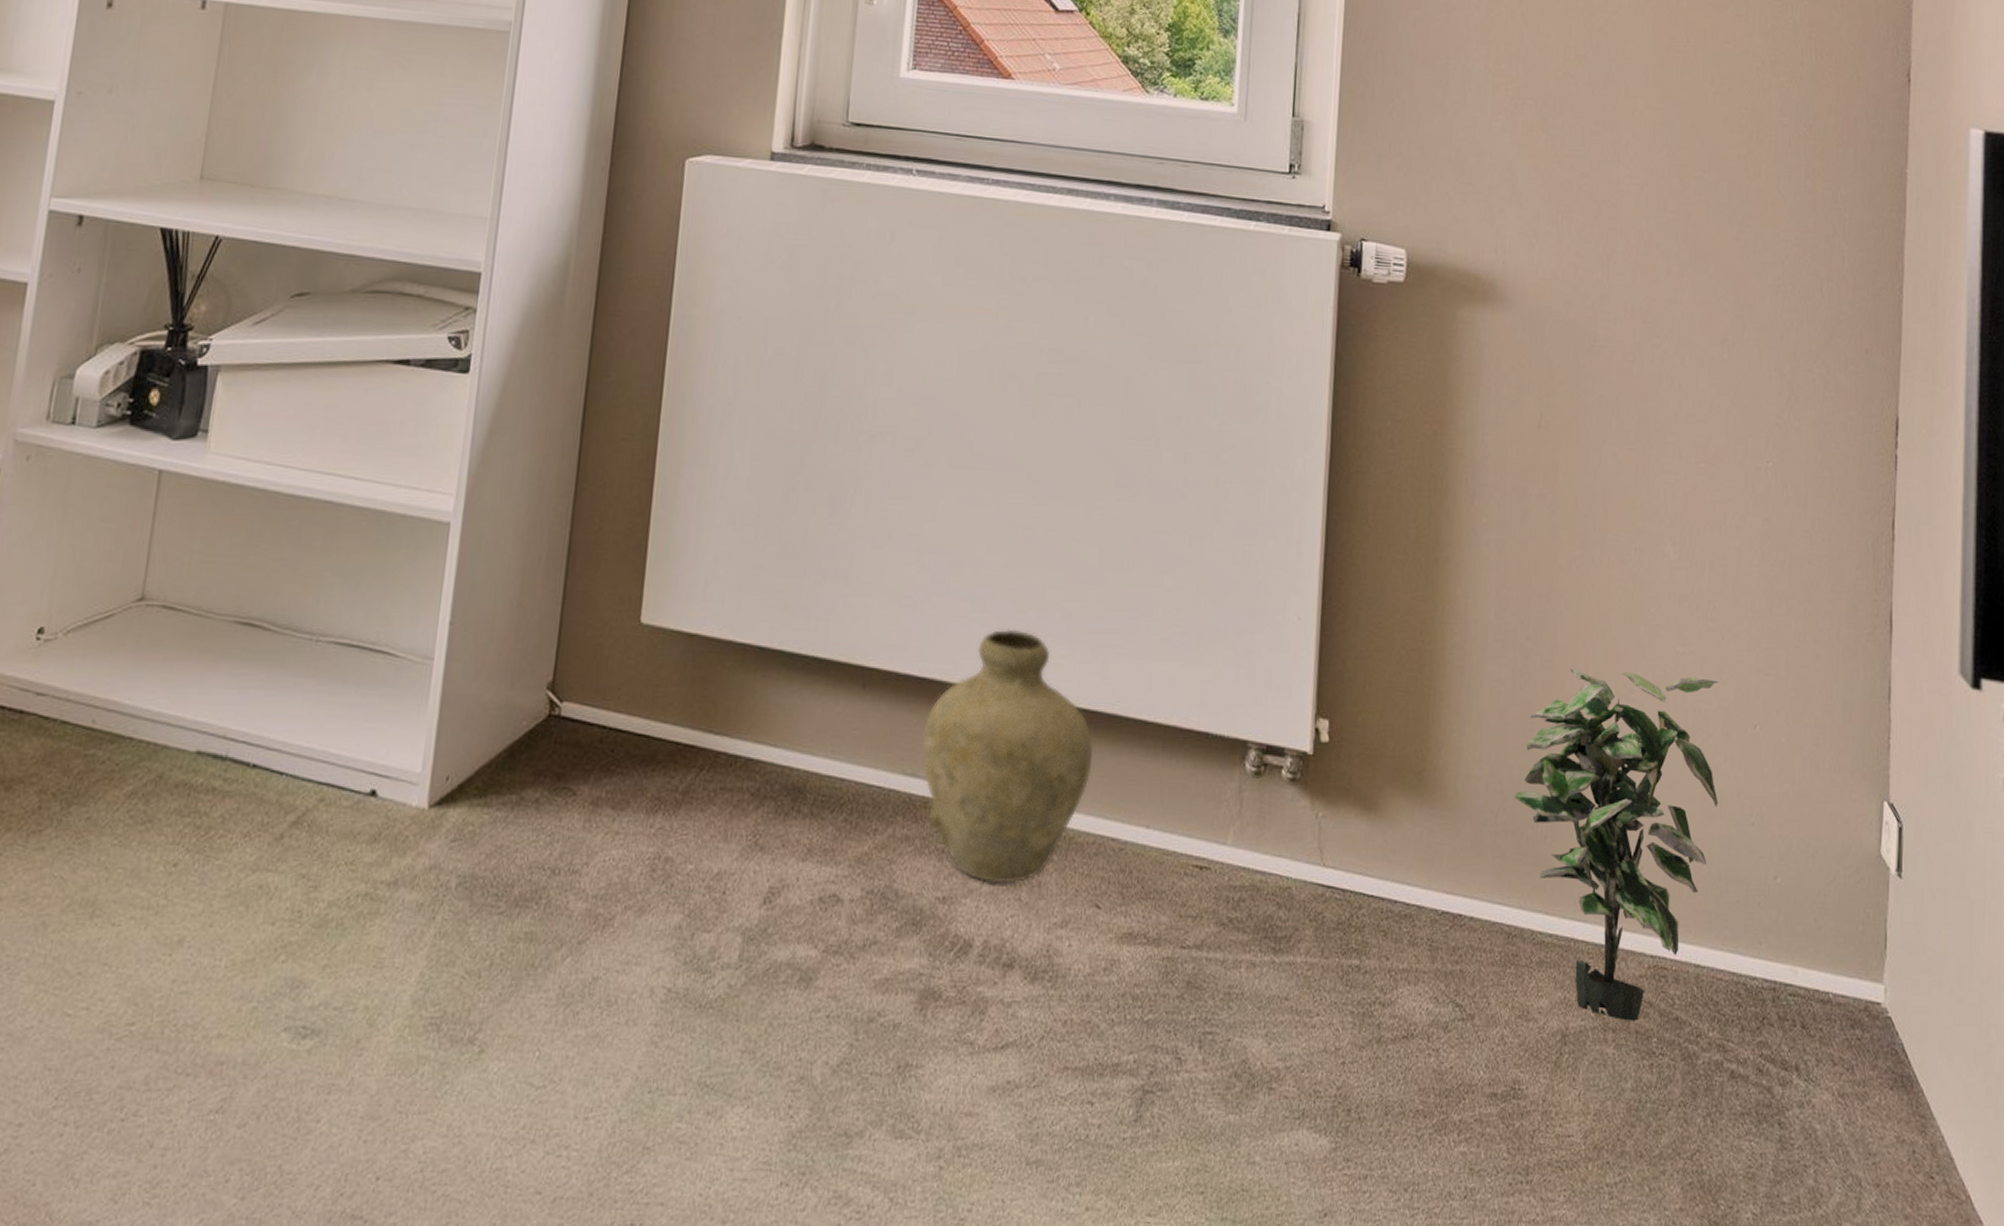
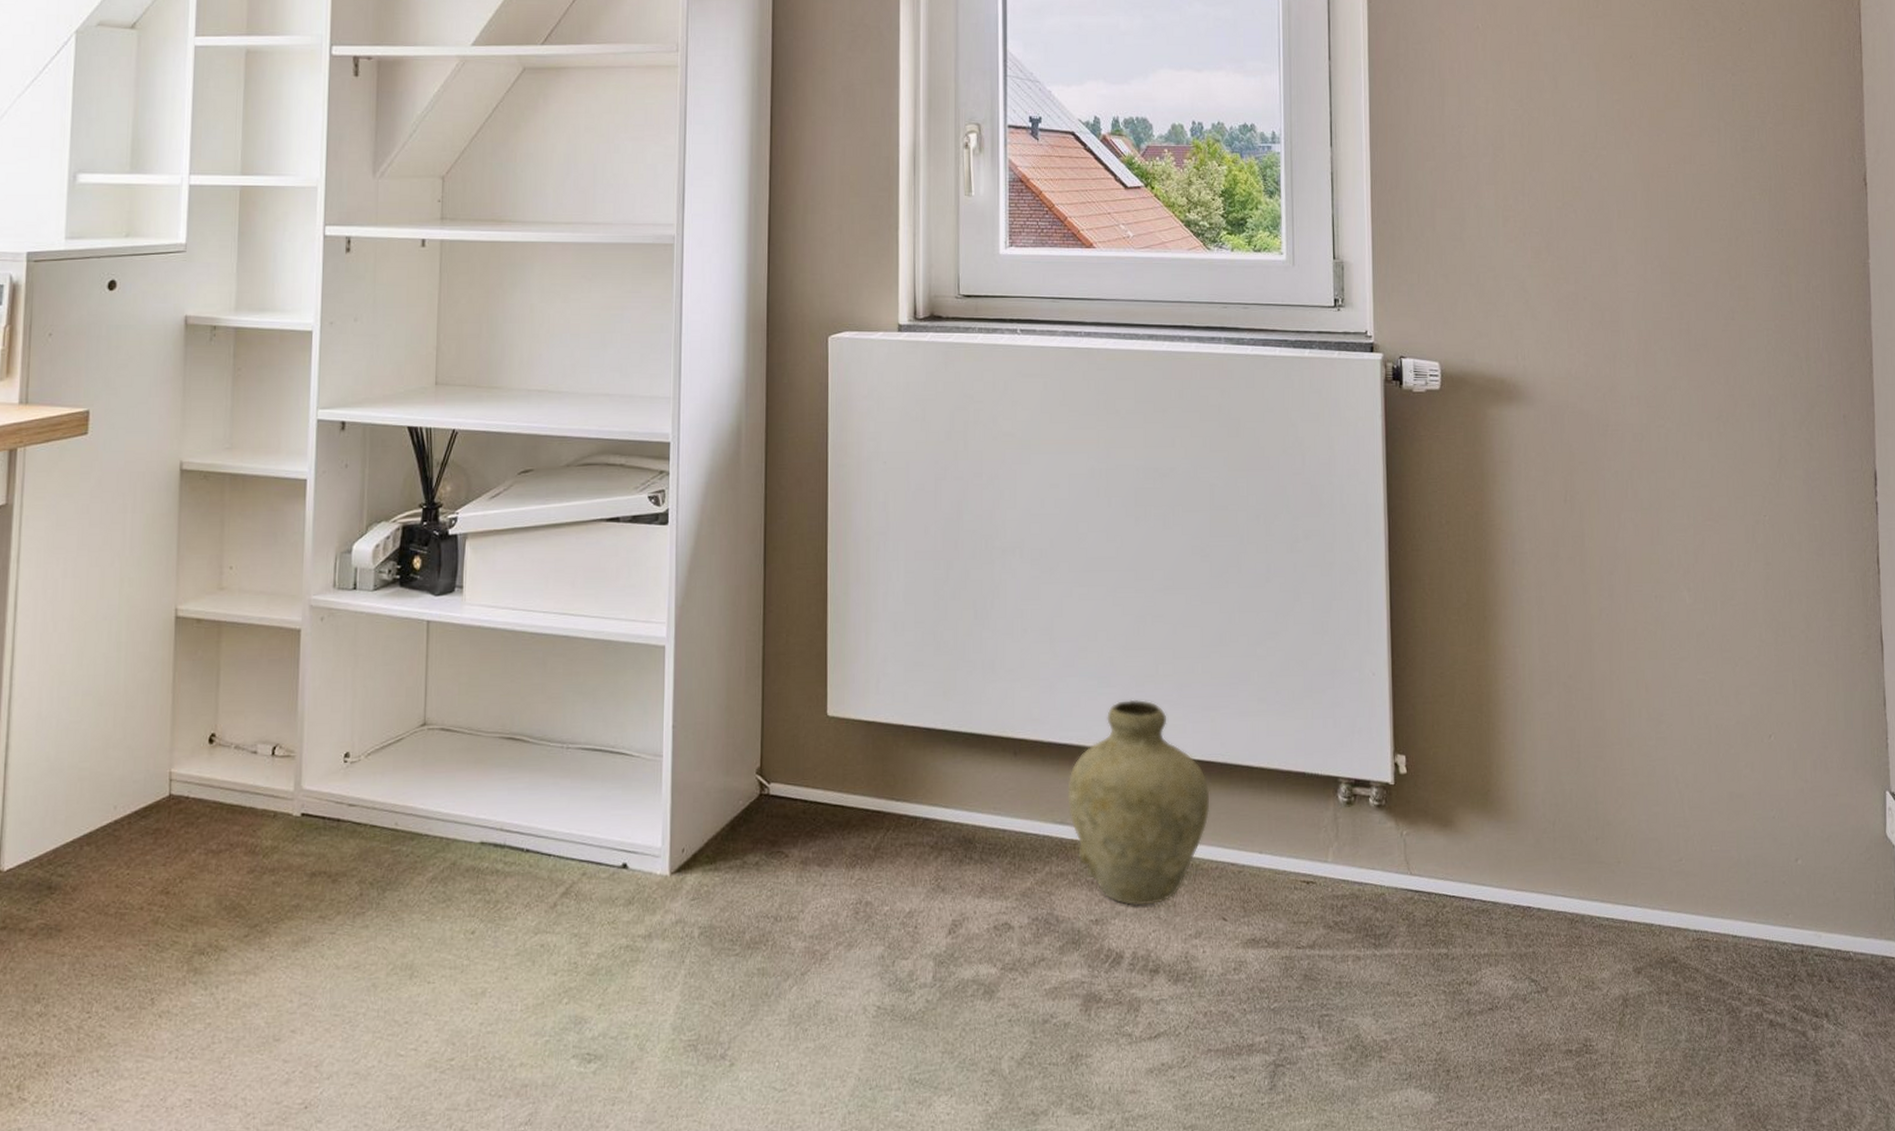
potted plant: present [1514,669,1719,1021] -> none [1567,698,1743,985]

